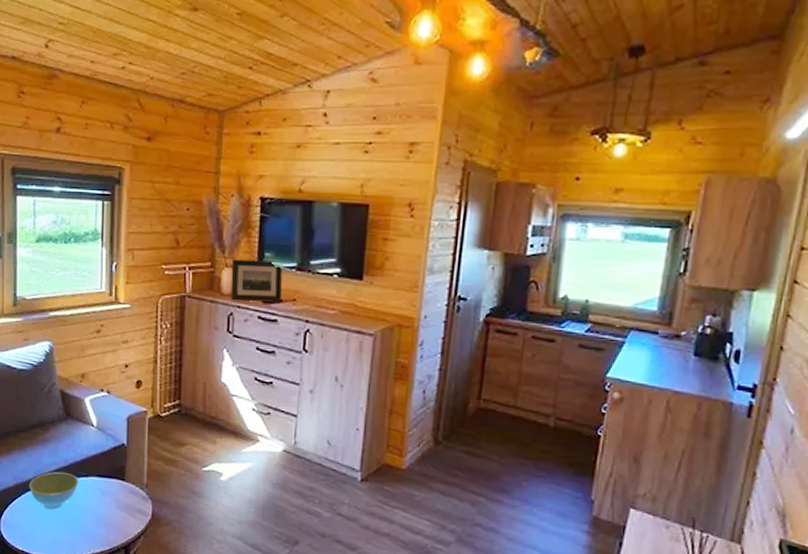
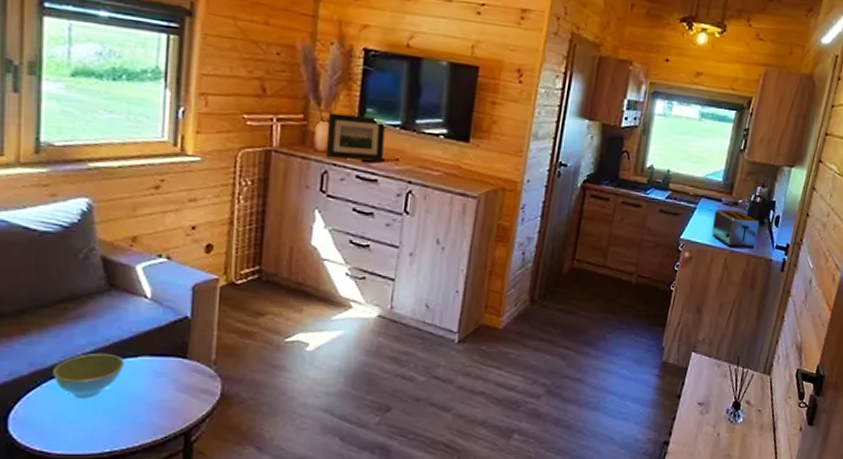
toaster: none [647,342,712,390] -> present [712,209,760,249]

